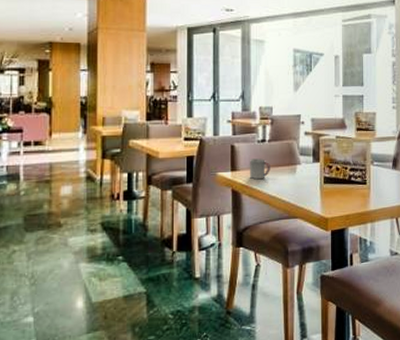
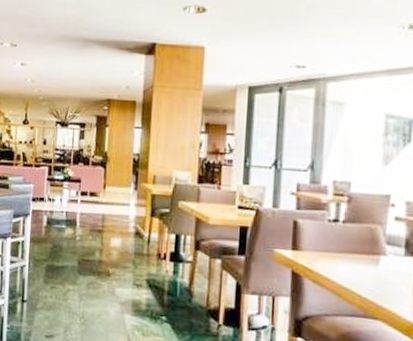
cup: present [250,158,270,180] -> none [316,239,344,266]

